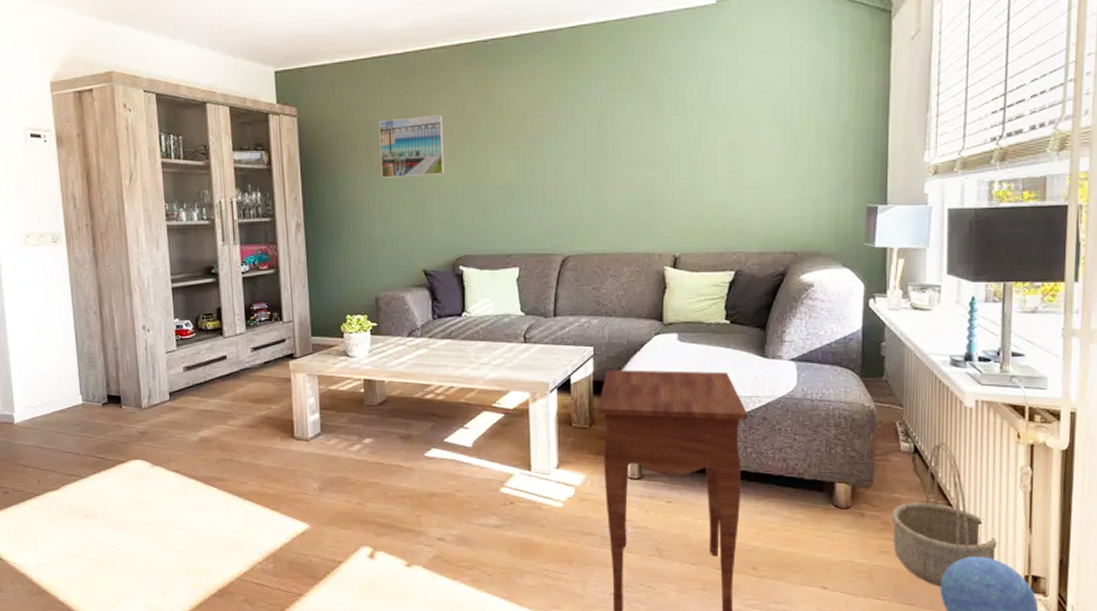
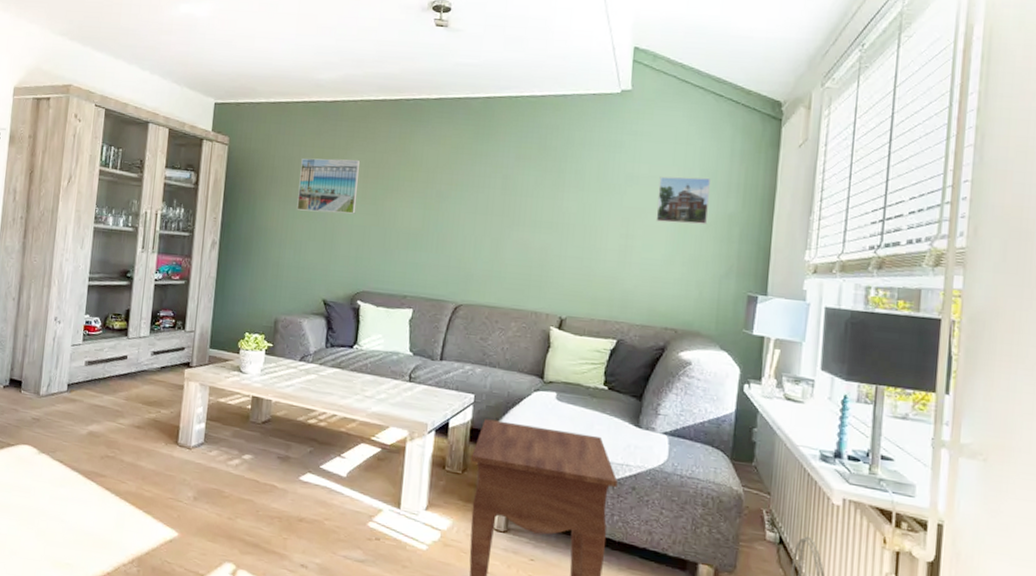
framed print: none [765,85,821,140] -> present [656,176,710,225]

